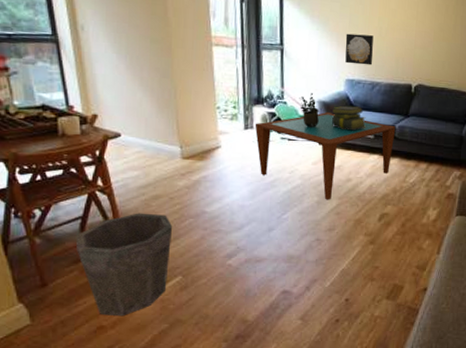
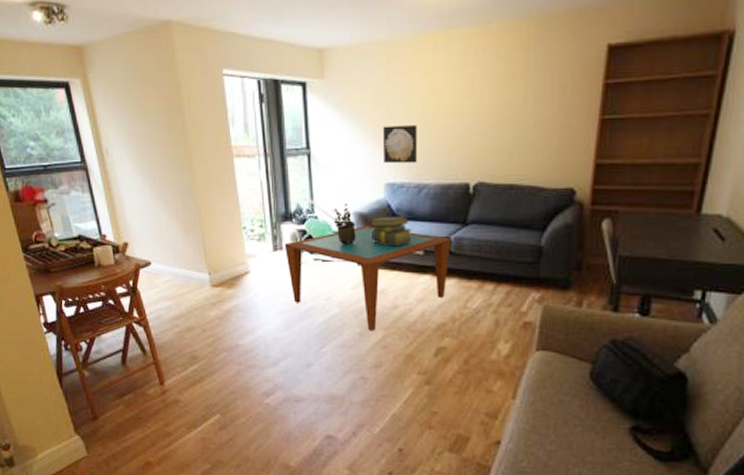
waste bin: present [75,213,173,317] -> none [118,346,208,454]

